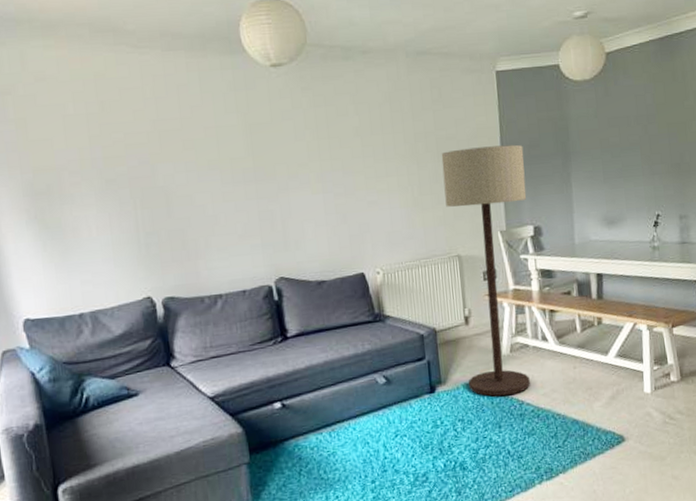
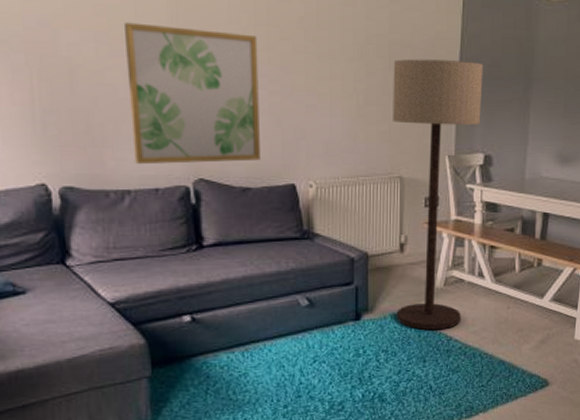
wall art: none [208,148,332,271] -> present [123,22,260,165]

